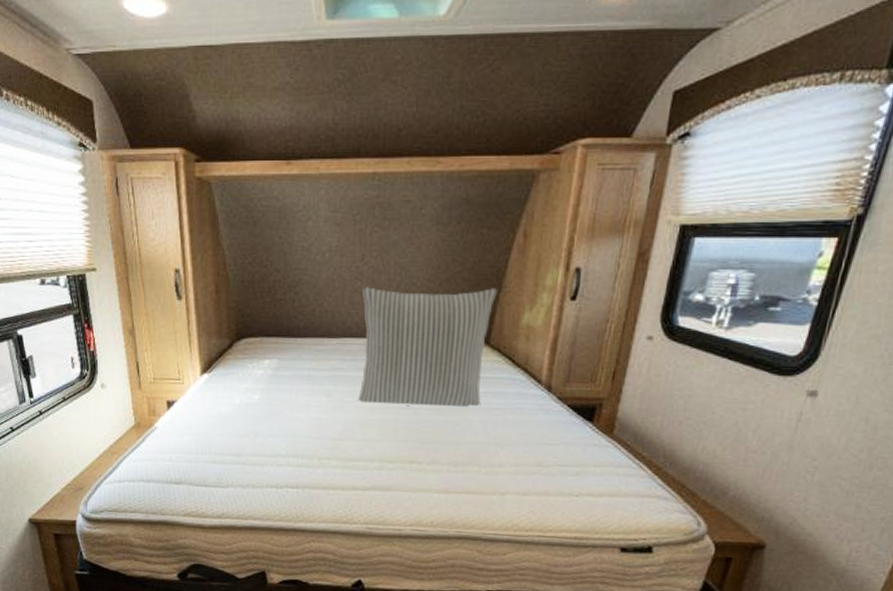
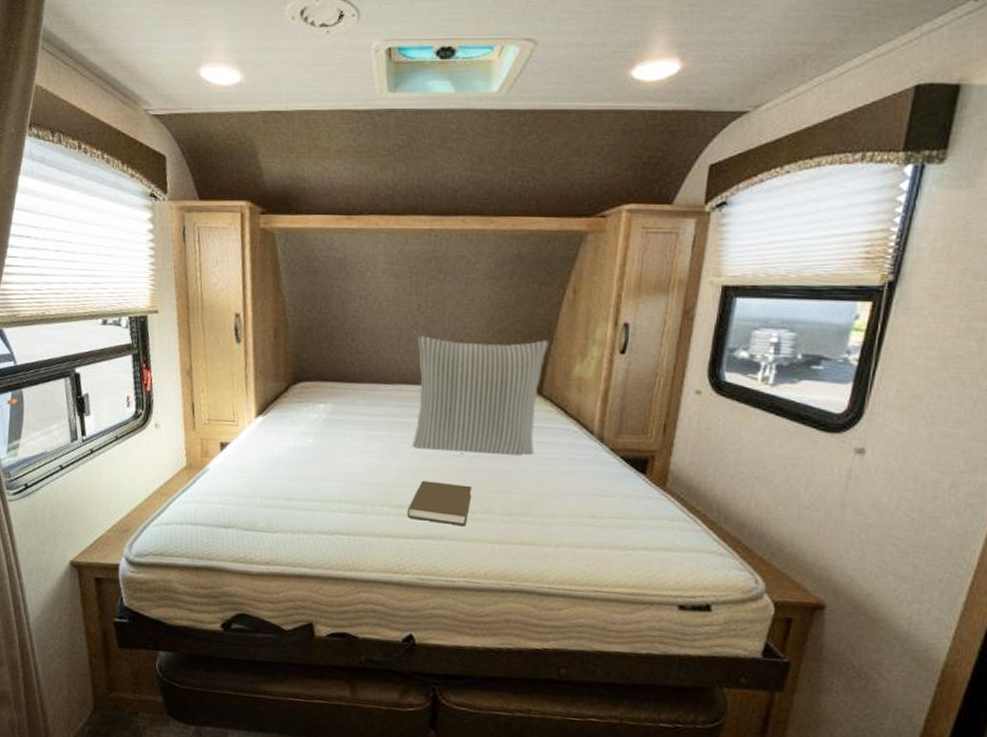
book: none [354,433,419,476] -> present [406,480,473,525]

